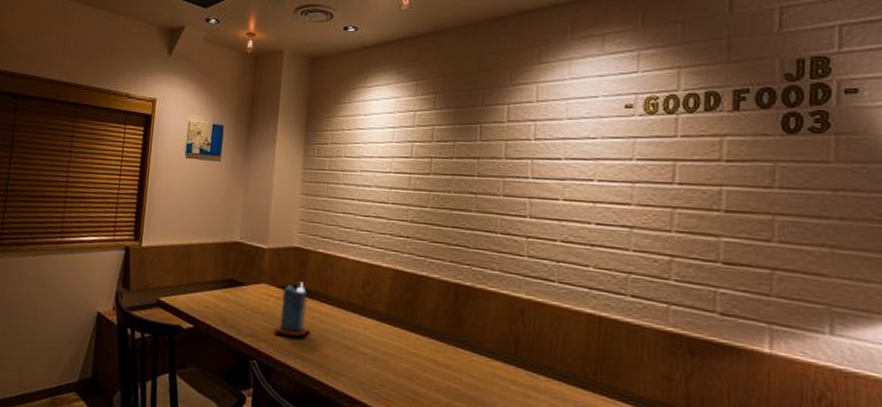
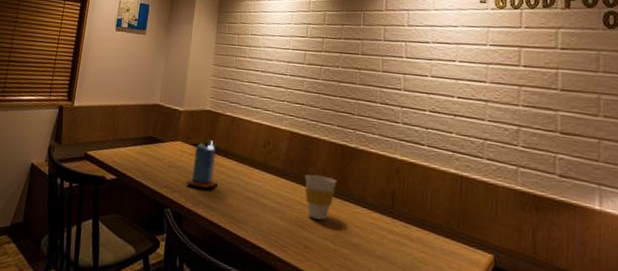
cup: none [411,318,450,371] -> present [304,174,337,221]

